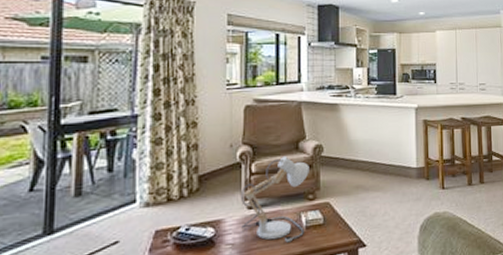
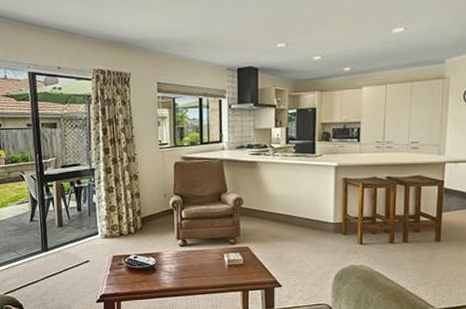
desk lamp: present [241,155,309,243] -> none [174,205,231,276]

